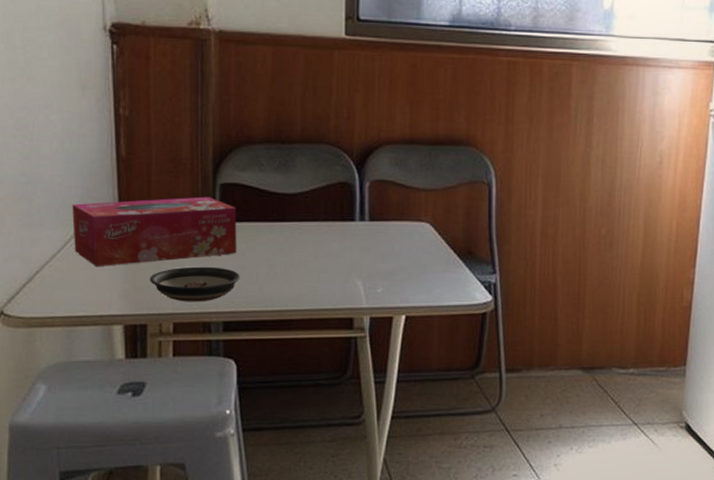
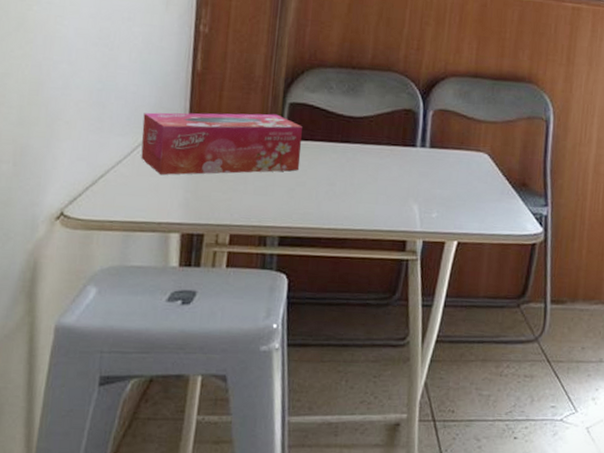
saucer: present [149,266,240,302] -> none [210,180,300,216]

